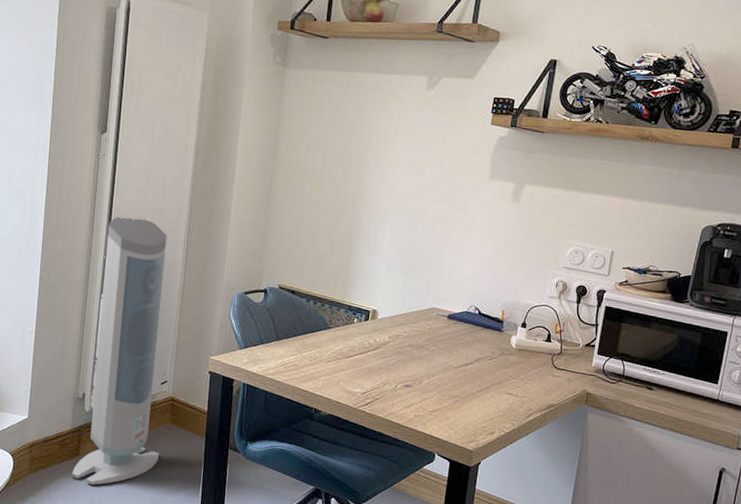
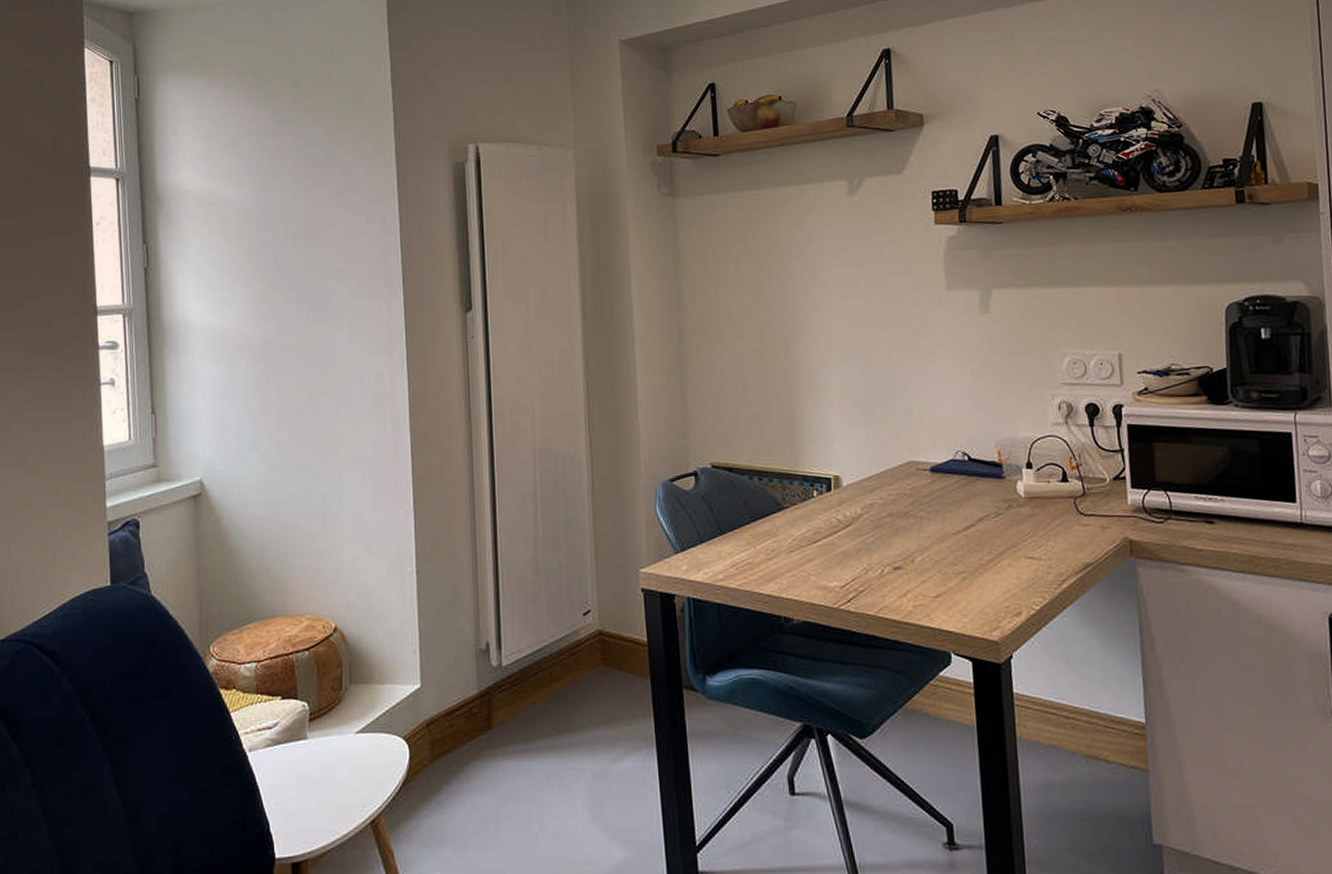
air purifier: present [72,215,167,485] -> none [486,406,596,765]

